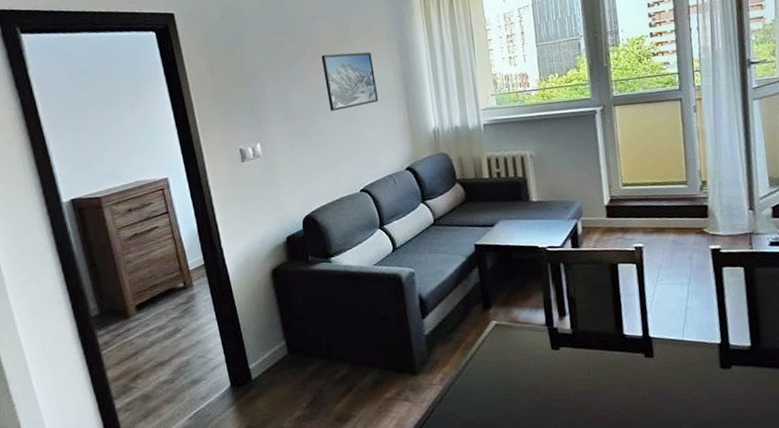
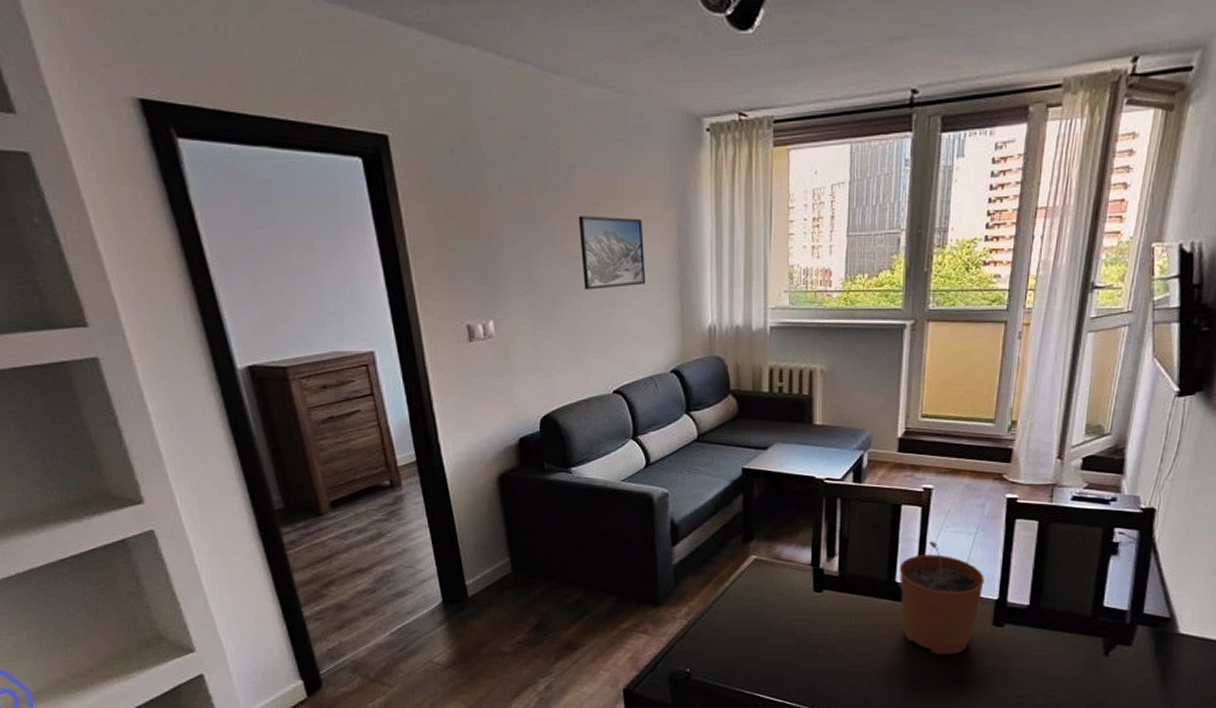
plant pot: none [625,294,705,401] -> present [899,541,984,655]

